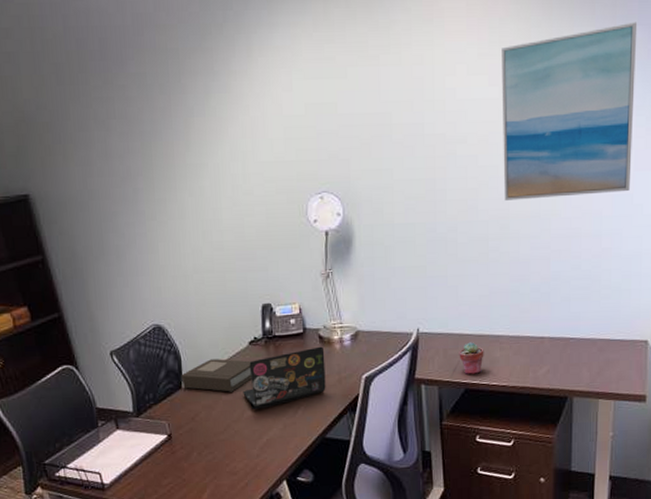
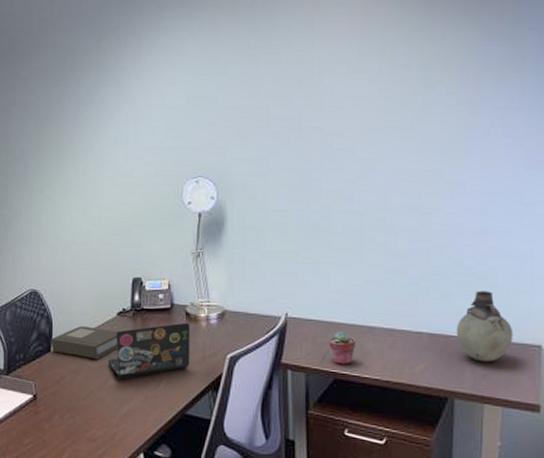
wall art: present [501,22,638,200] -> none [381,26,527,193]
vase: none [574,292,624,361] -> present [456,291,513,362]

